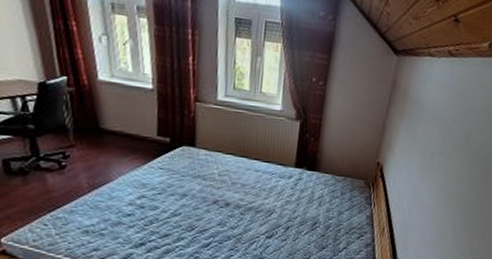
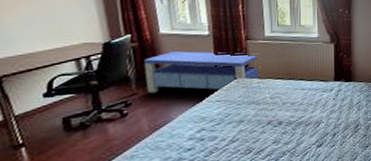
storage bench: none [81,103,210,156] -> present [144,51,261,93]

